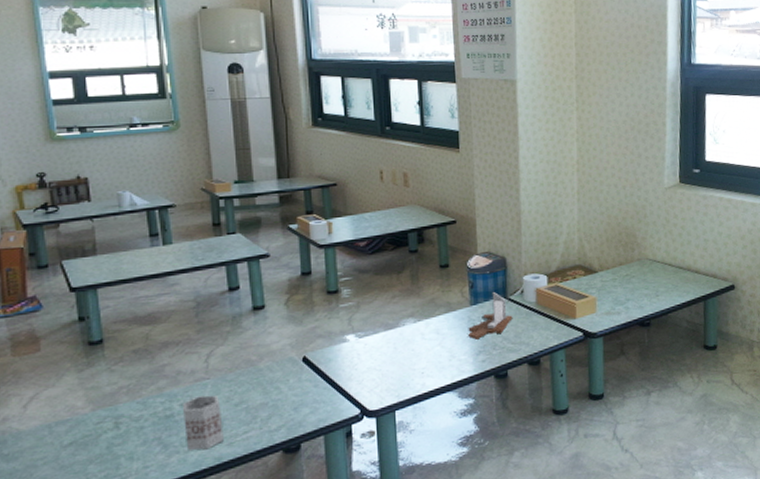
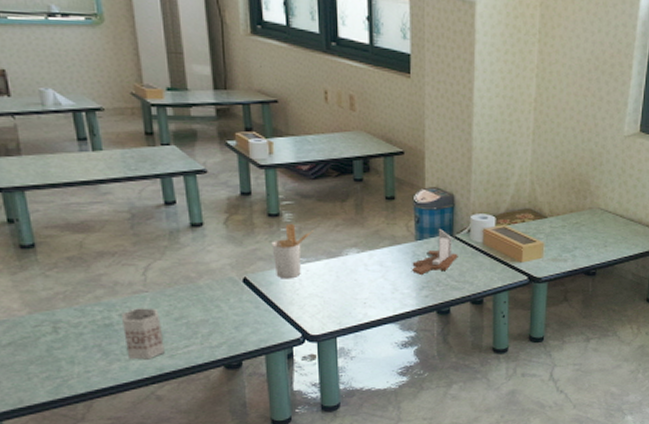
utensil holder: none [330,298,371,355] -> present [271,223,313,279]

